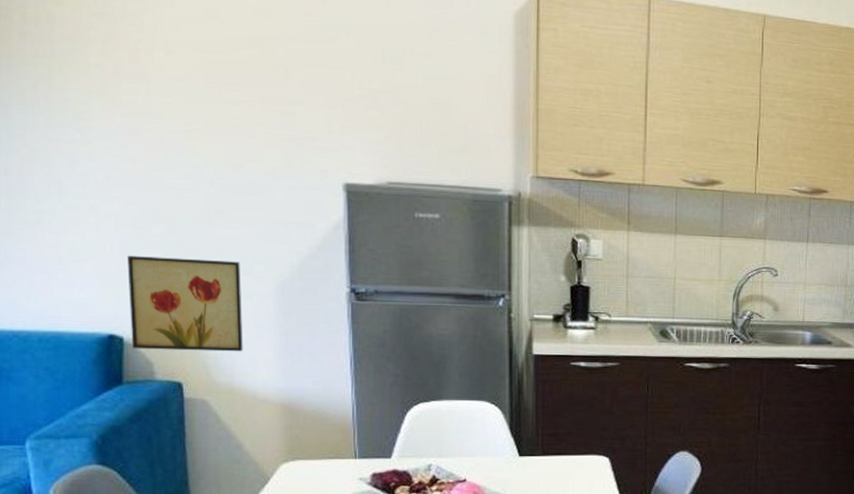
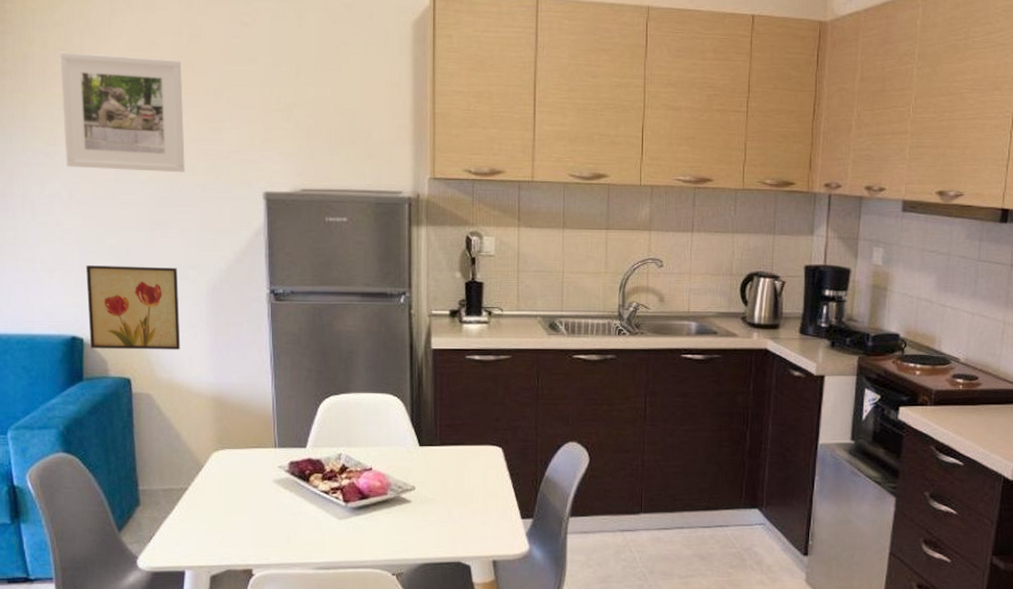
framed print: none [94,16,250,158] -> present [59,52,185,173]

